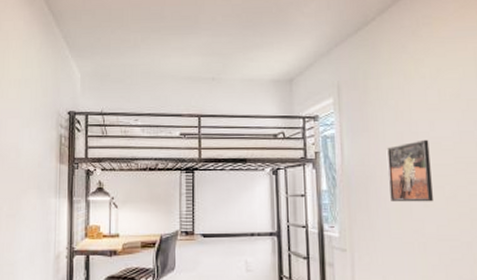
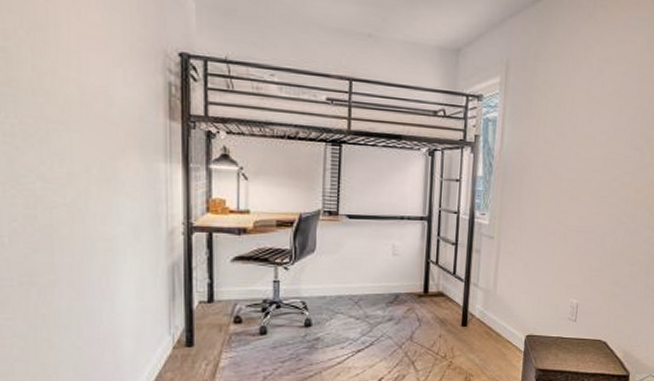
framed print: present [386,139,433,202] -> none [541,132,585,195]

